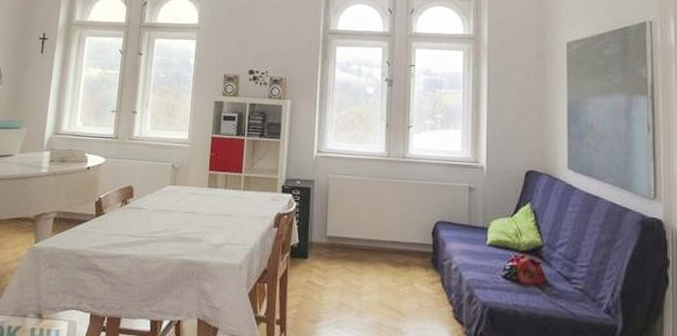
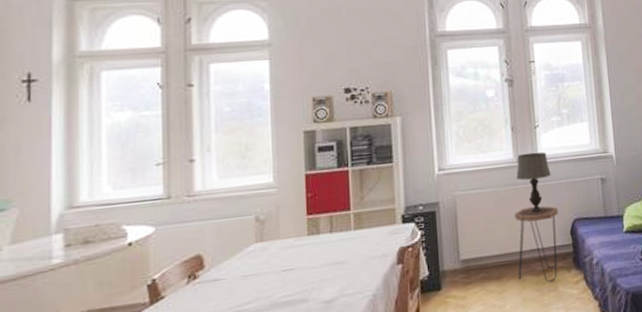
side table: none [377,200,422,277] -> present [514,206,558,283]
table lamp: none [385,150,419,209] -> present [516,152,551,214]

